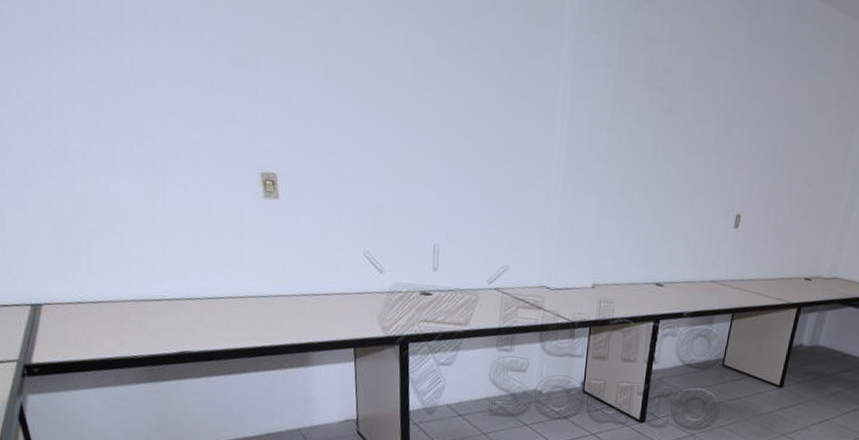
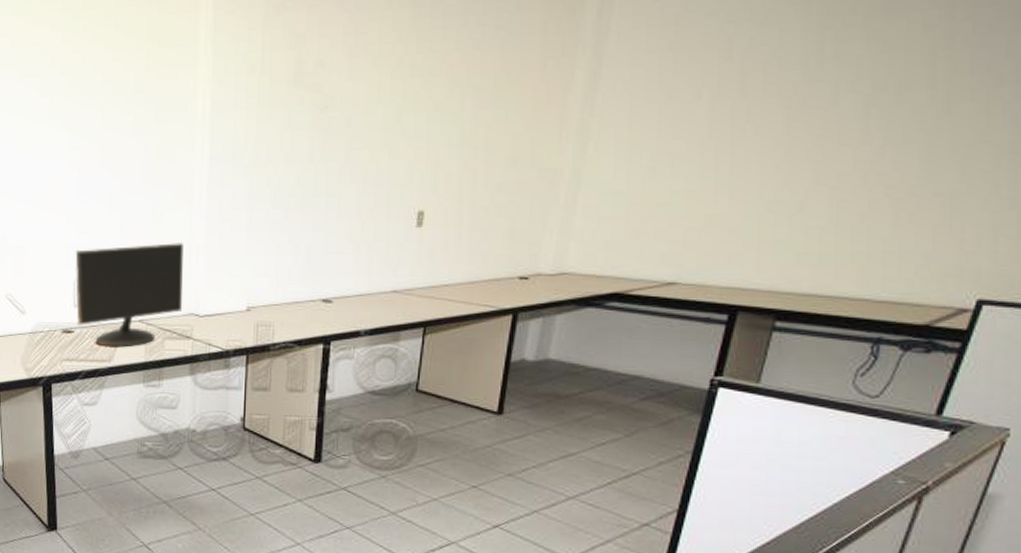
computer monitor: none [435,214,540,313] -> present [75,243,183,348]

